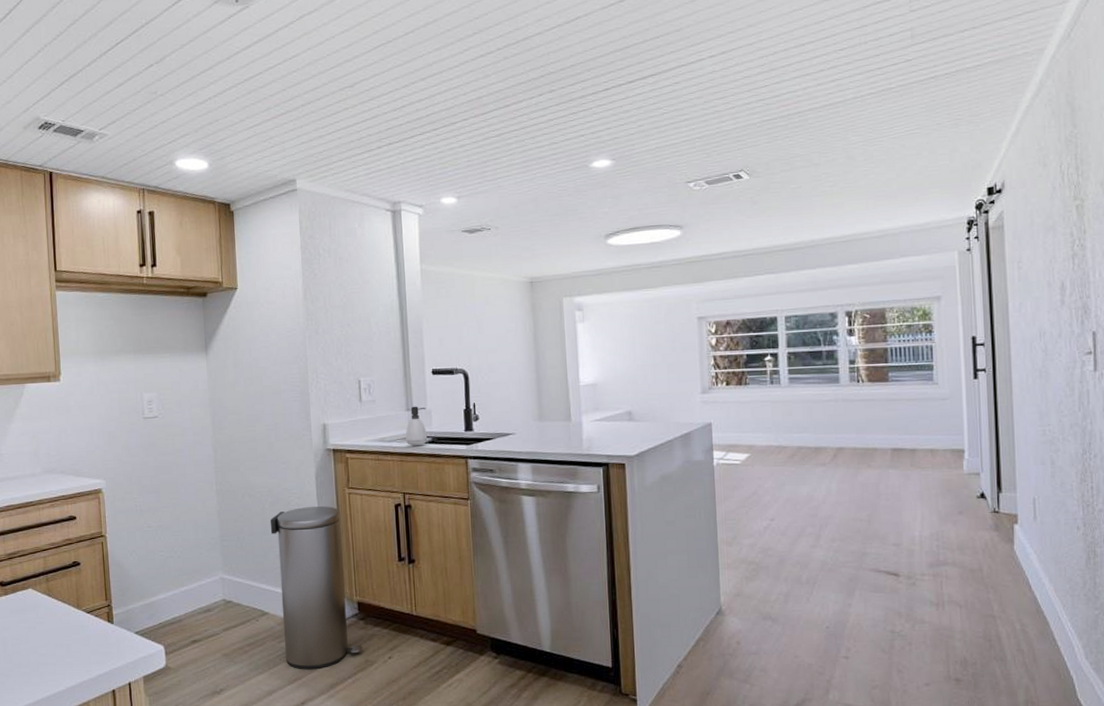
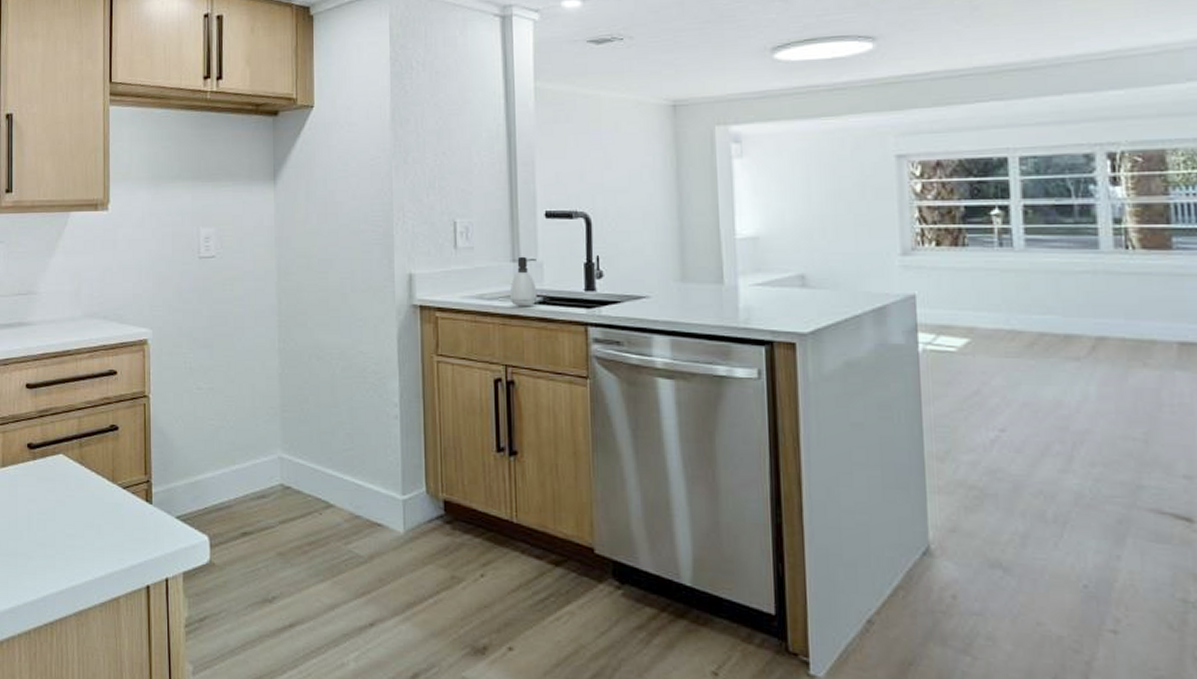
pedal bin: present [270,506,363,670] -> none [340,376,449,583]

